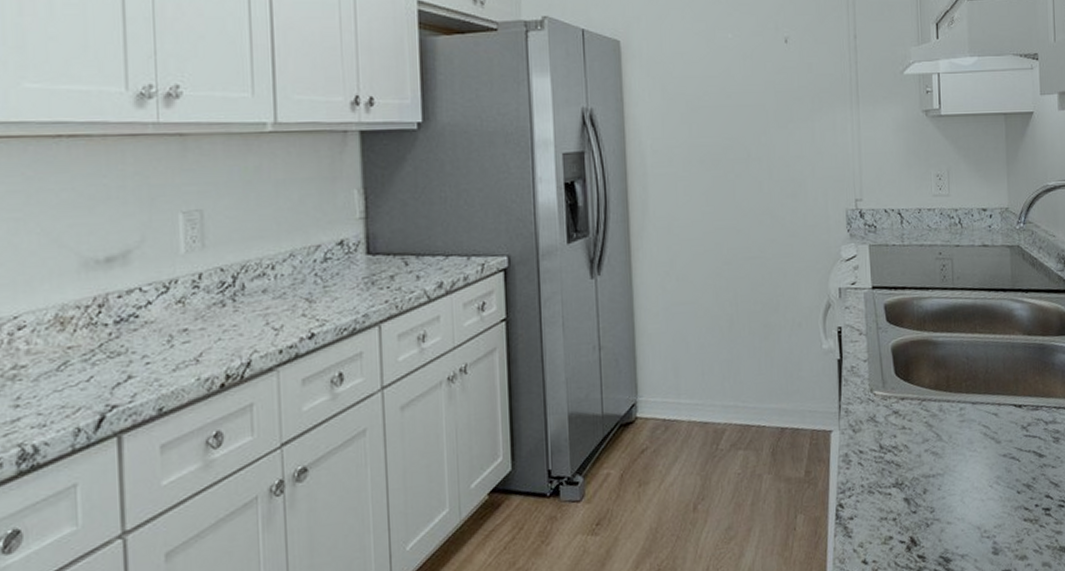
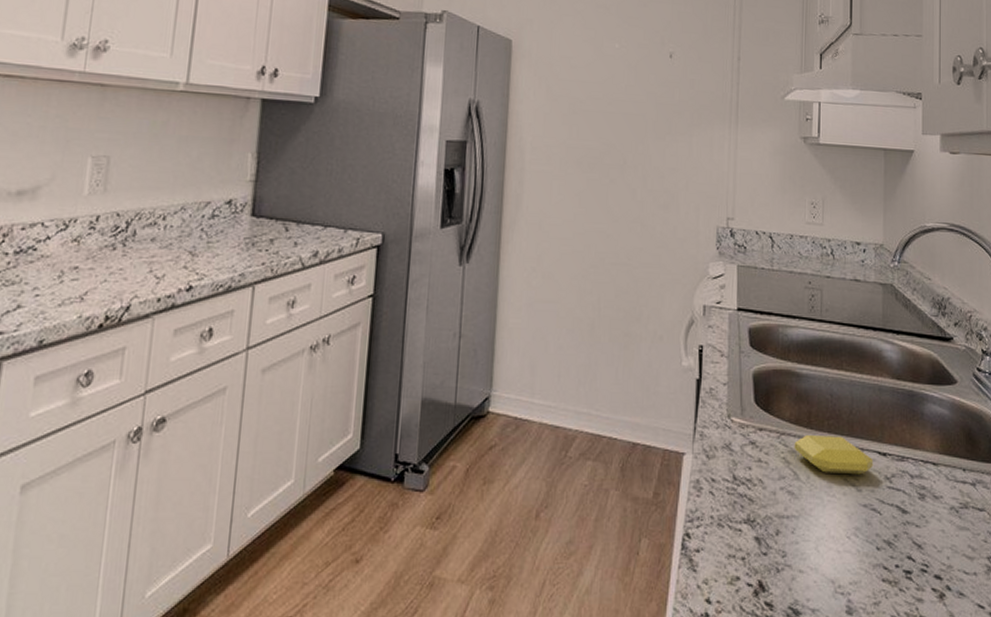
soap bar: none [935,394,1010,431] -> present [794,435,874,475]

